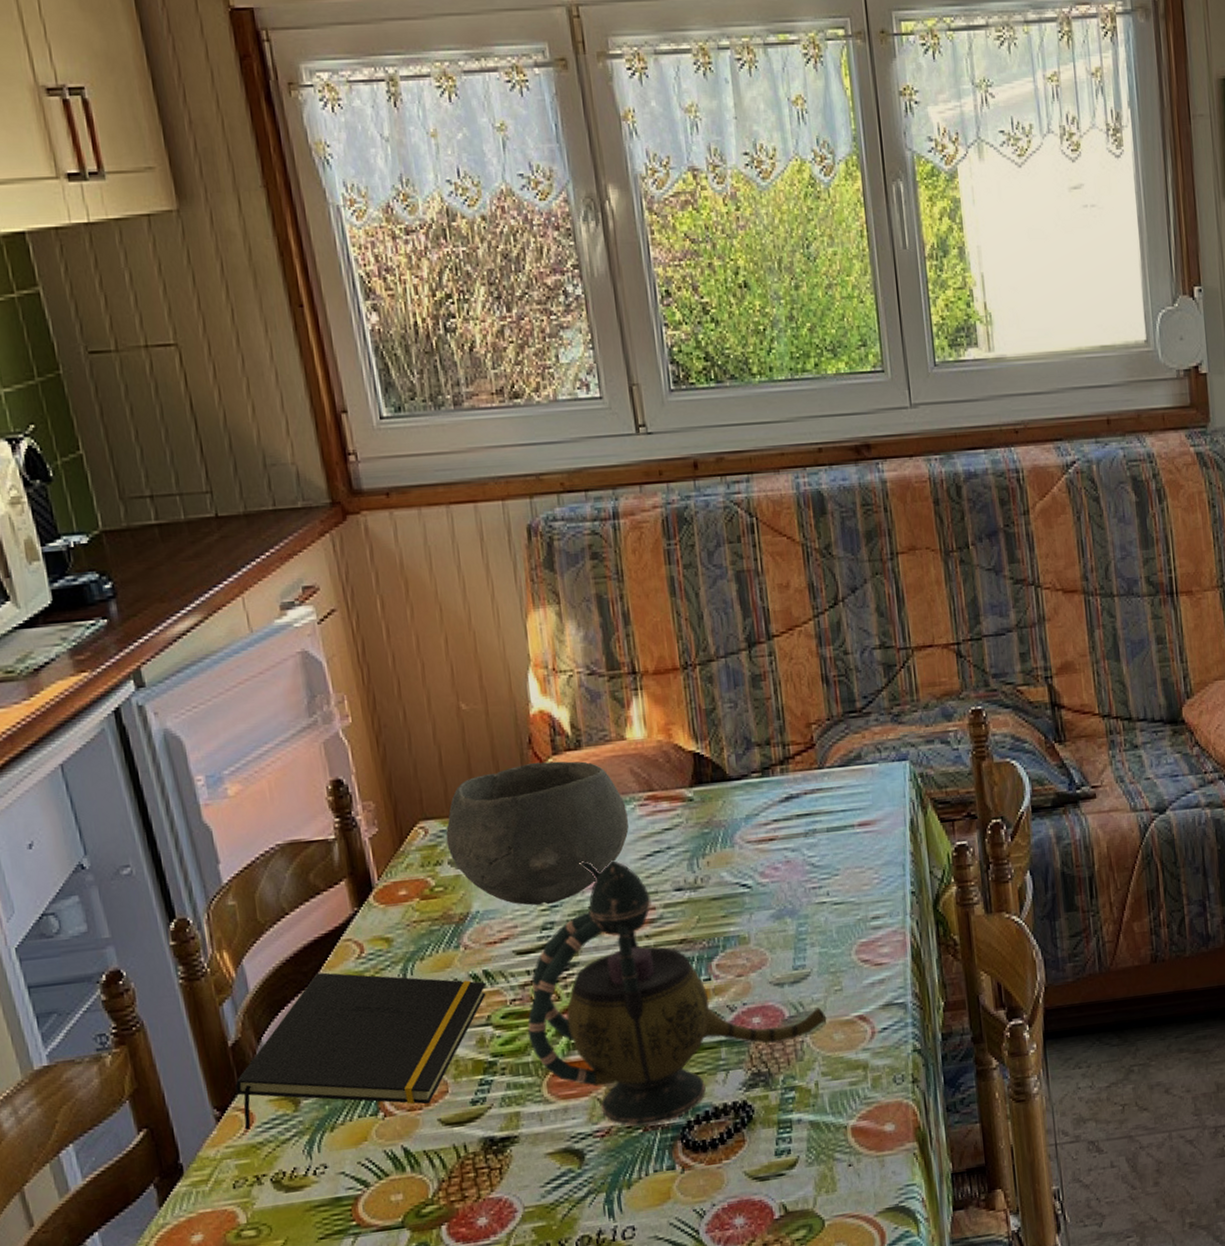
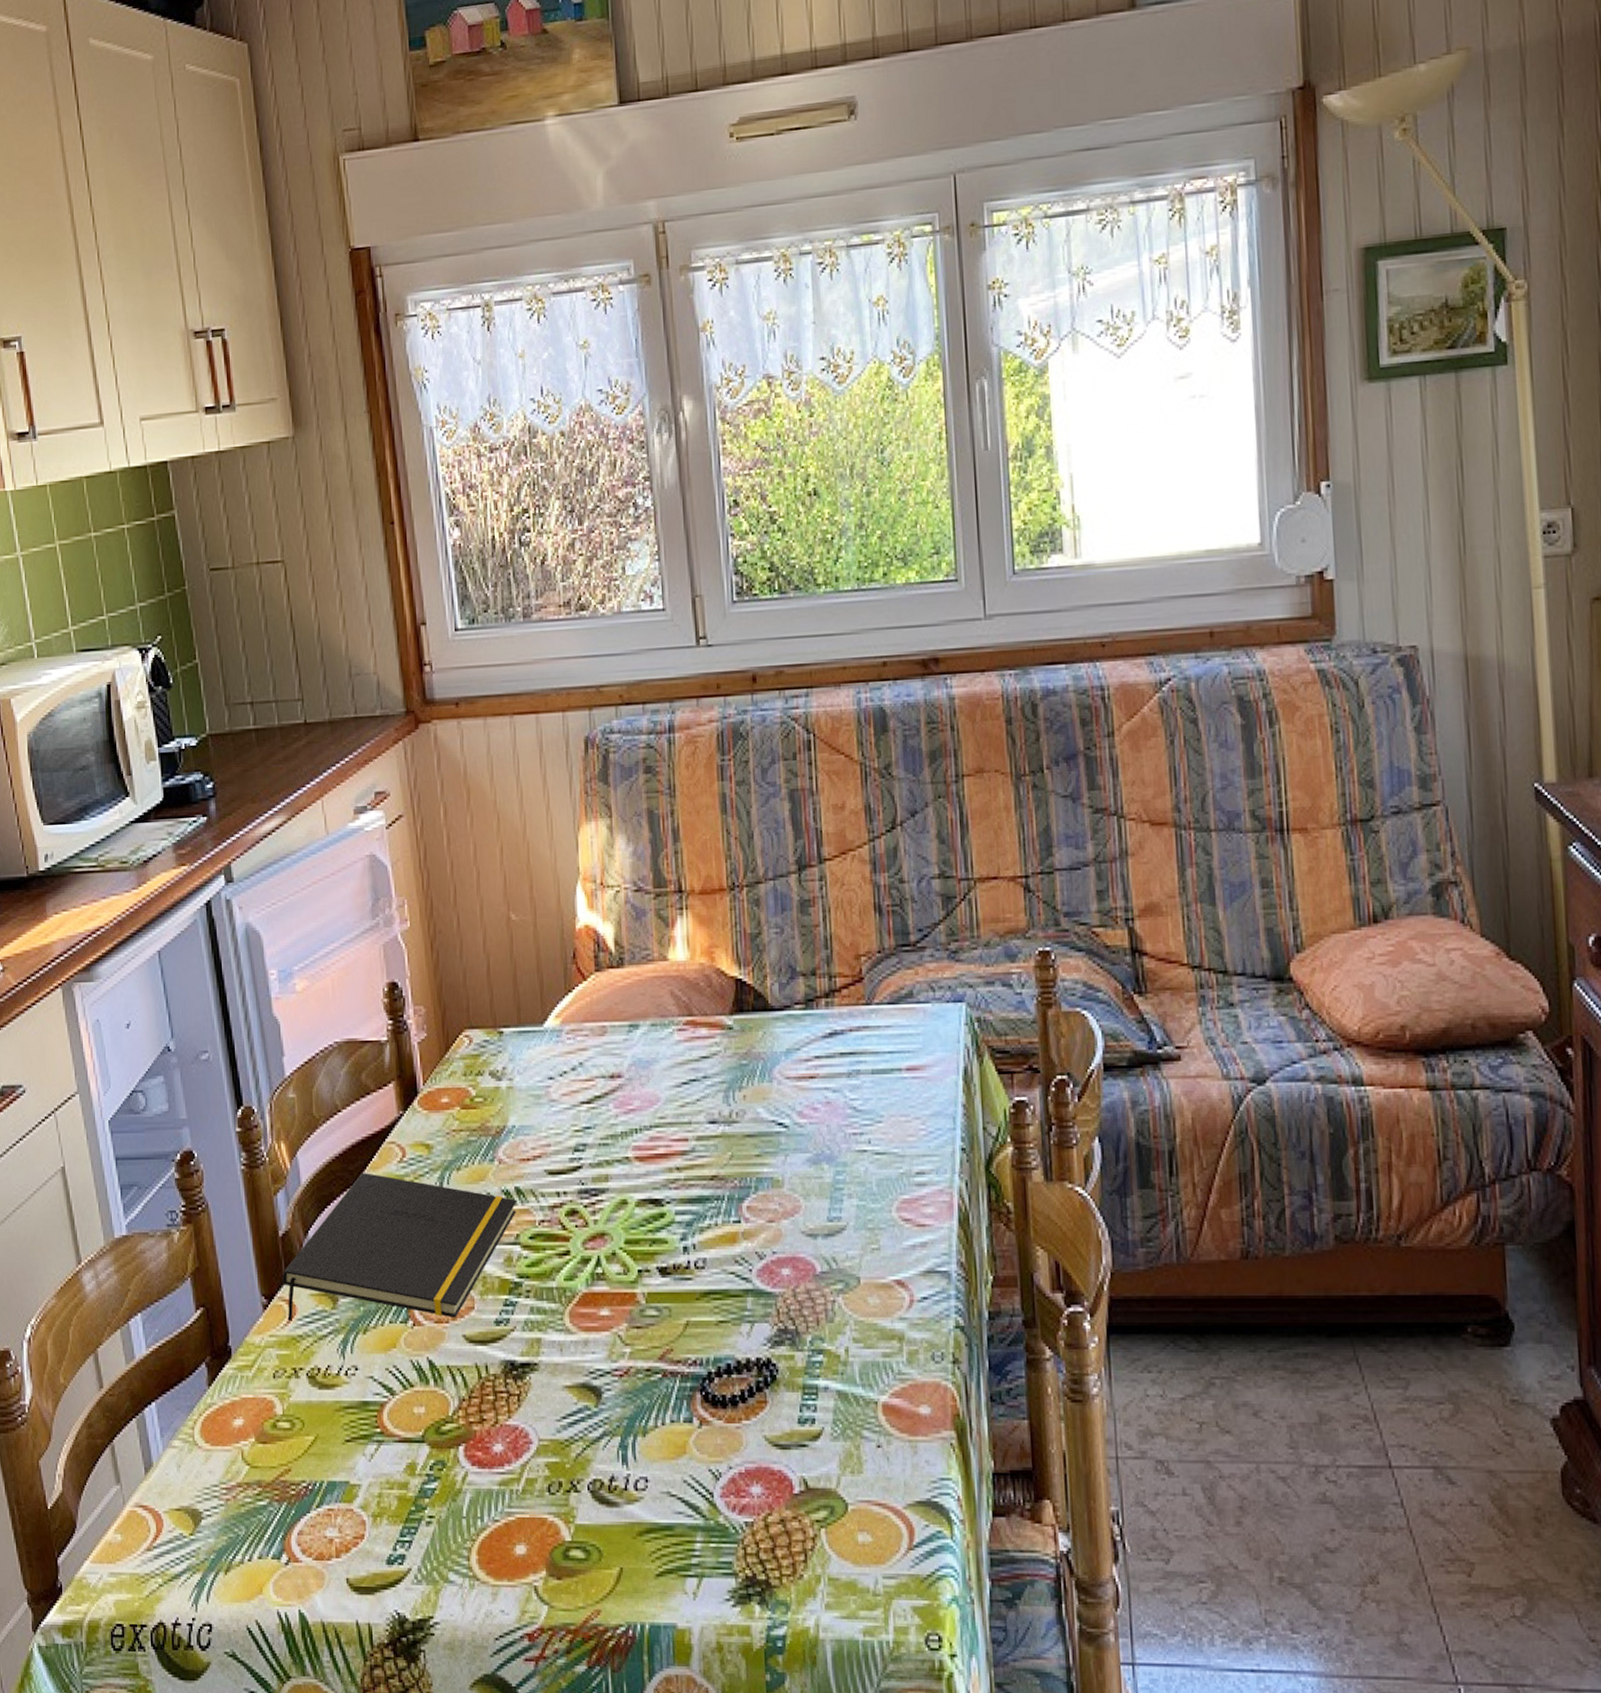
bowl: present [446,761,629,905] -> none [488,977,667,1126]
teapot: present [527,859,827,1126] -> none [553,1083,862,1370]

